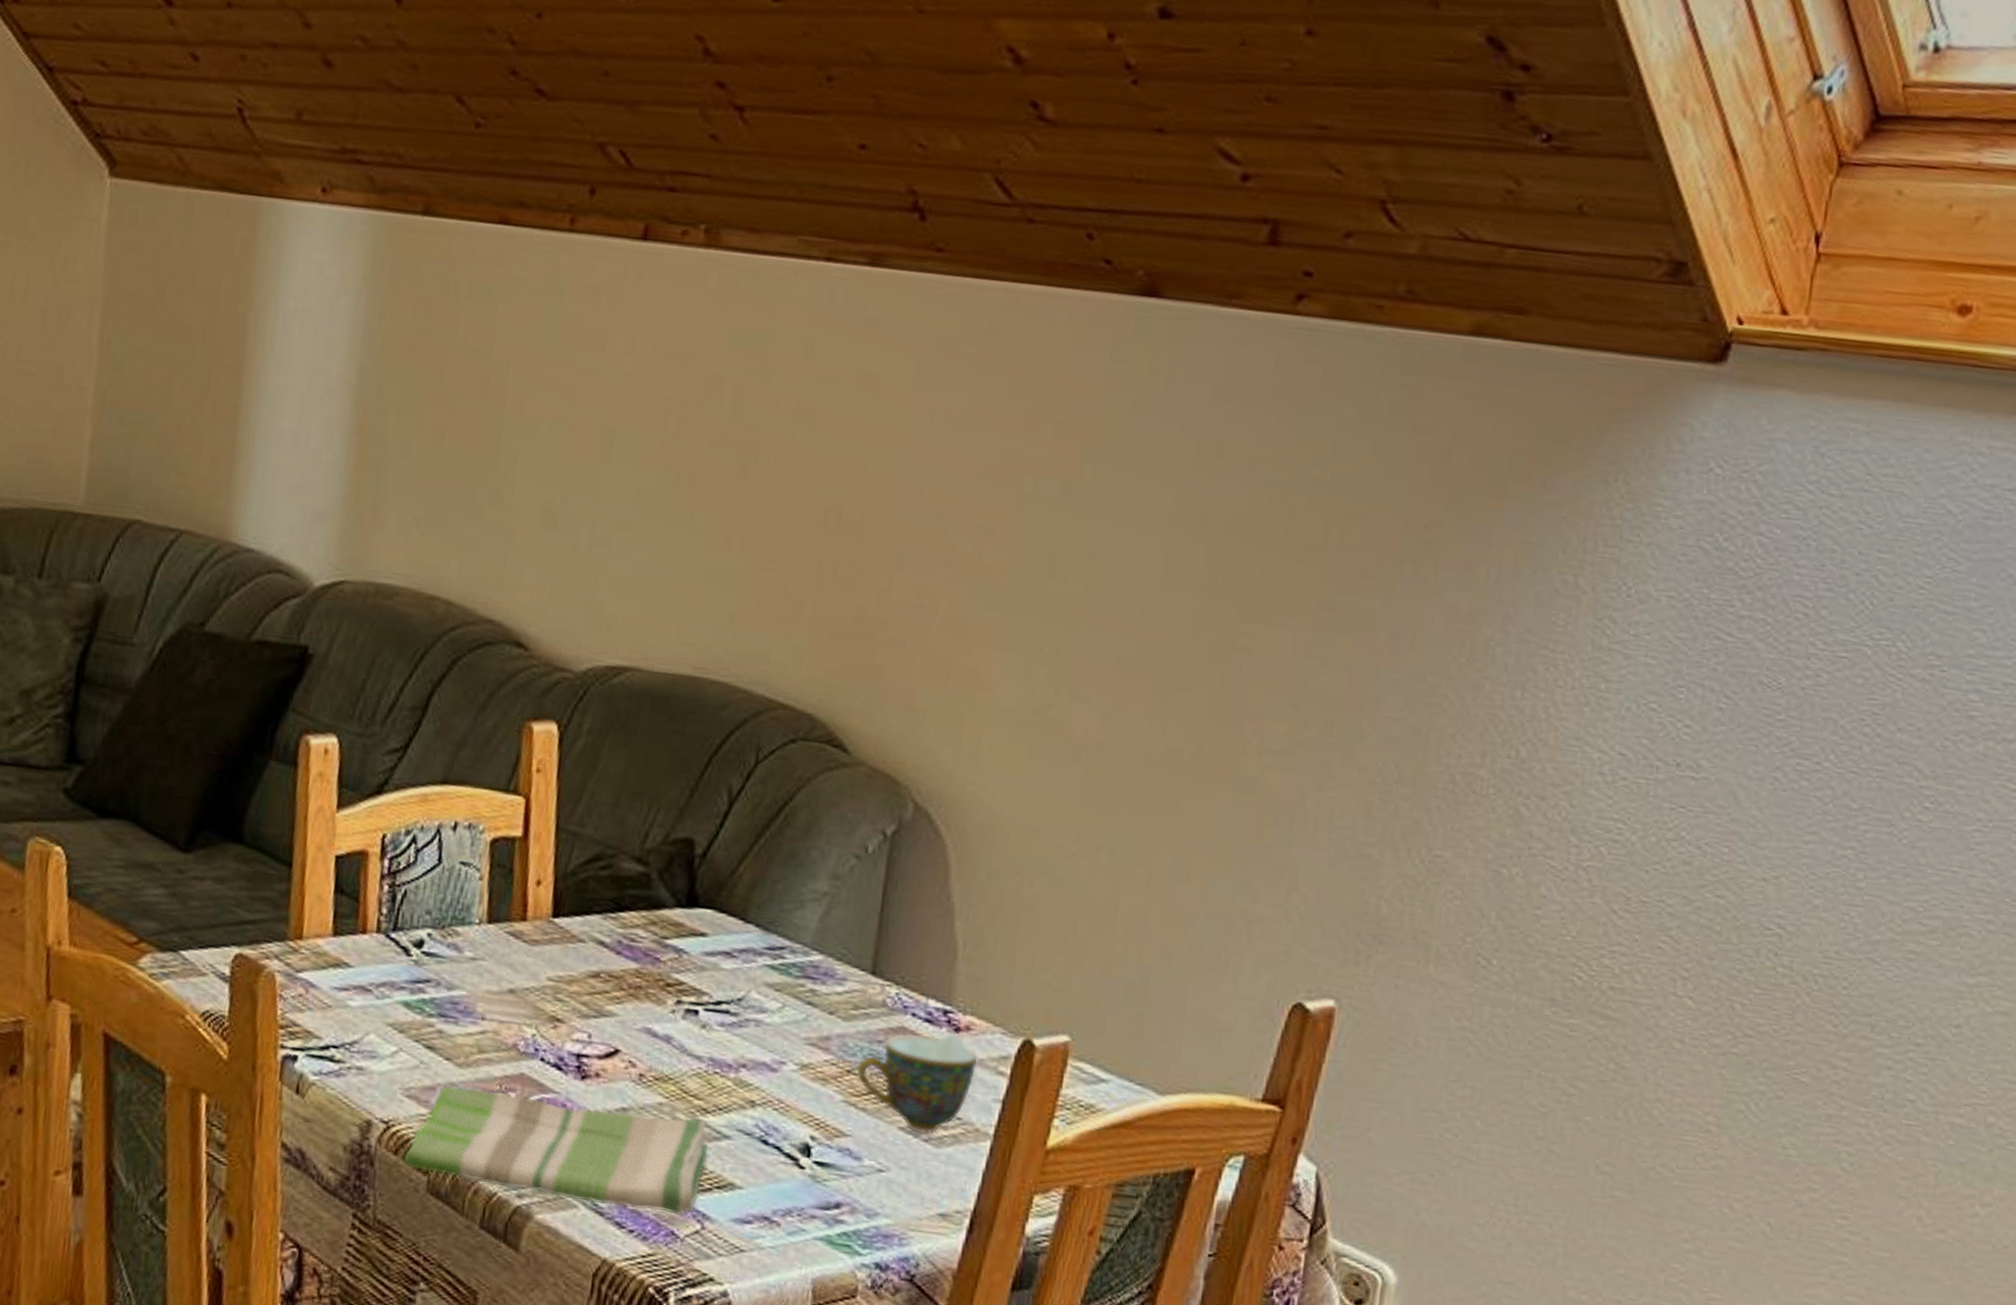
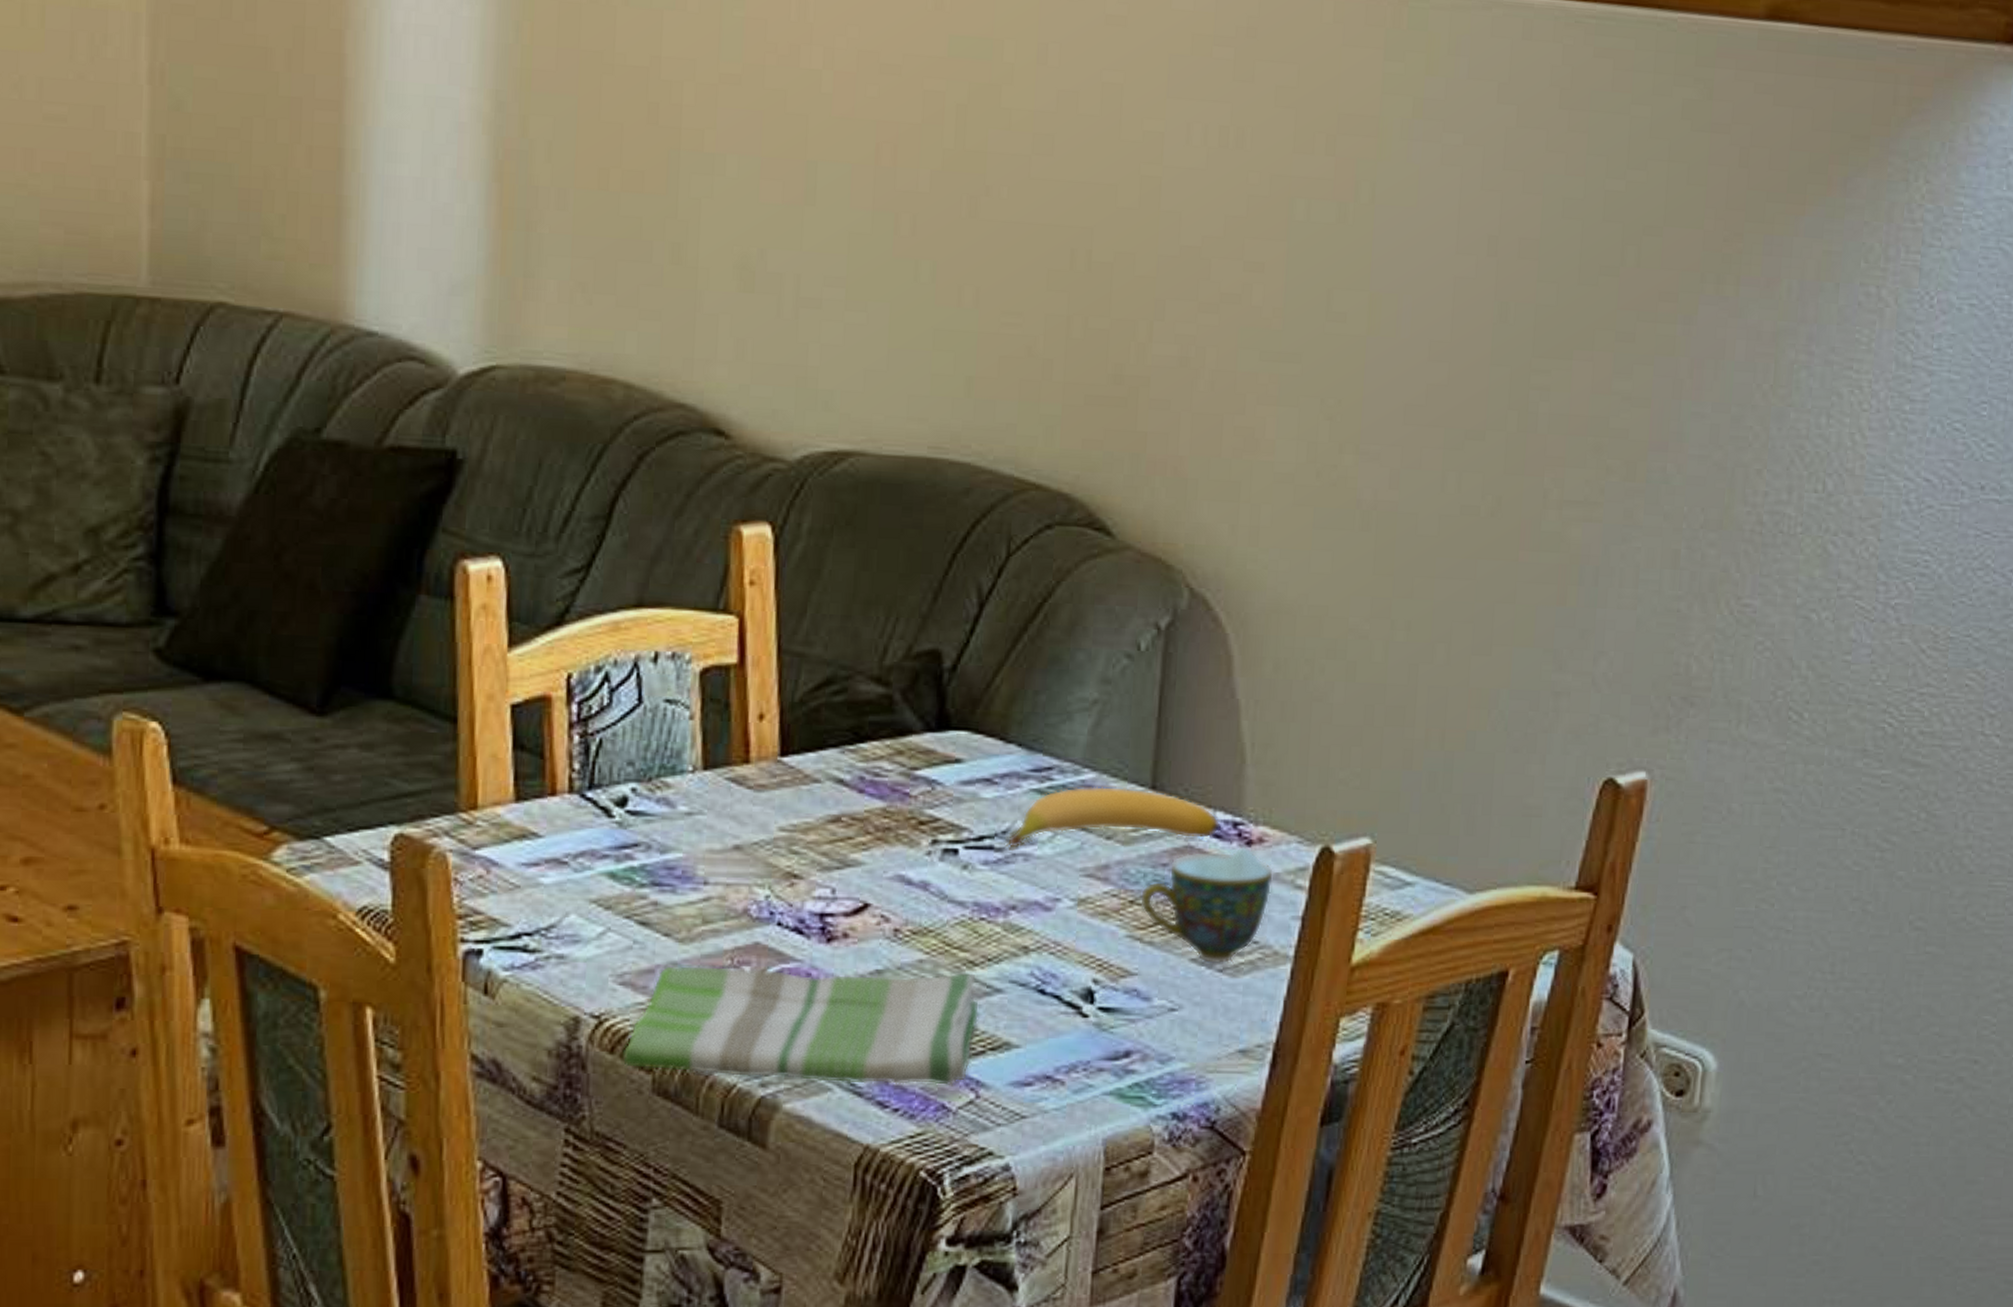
banana: none [742,966,932,1022] -> present [1008,786,1221,848]

